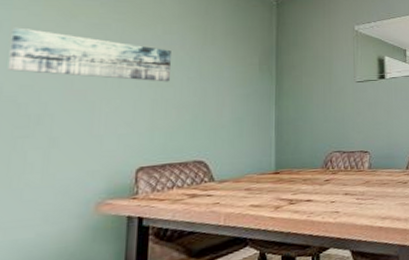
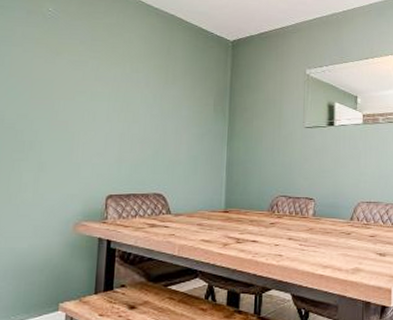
wall art: present [7,27,171,82] -> none [8,62,137,118]

